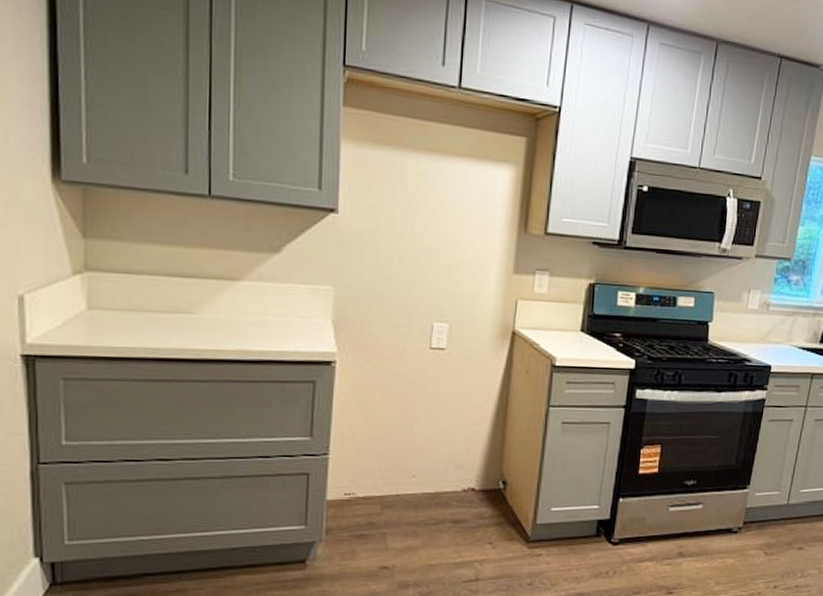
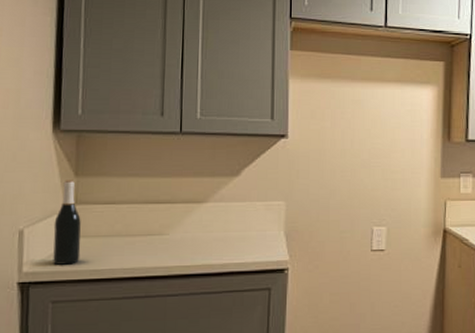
wine bottle: none [60,241,94,339] -> present [53,180,81,265]

